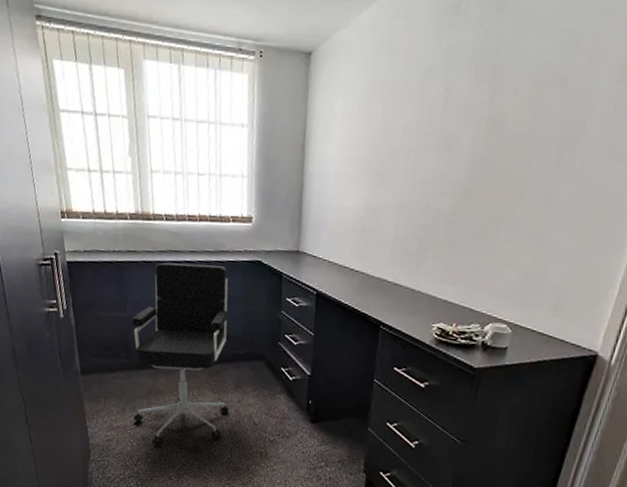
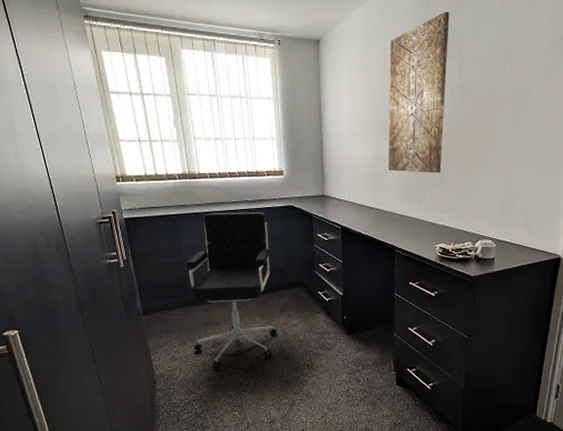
wall art: none [382,17,486,233] -> present [388,11,449,173]

